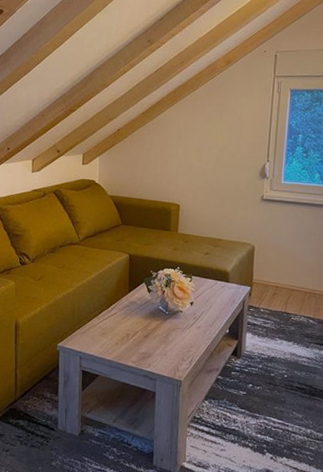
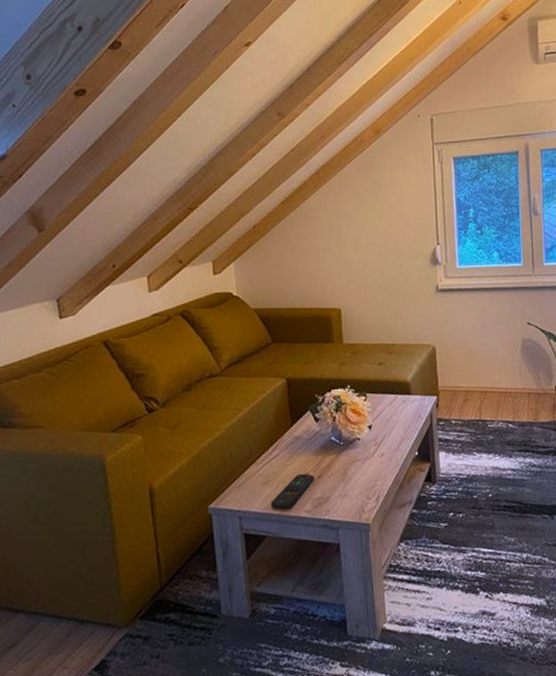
remote control: none [105,332,143,358] -> present [271,474,315,511]

